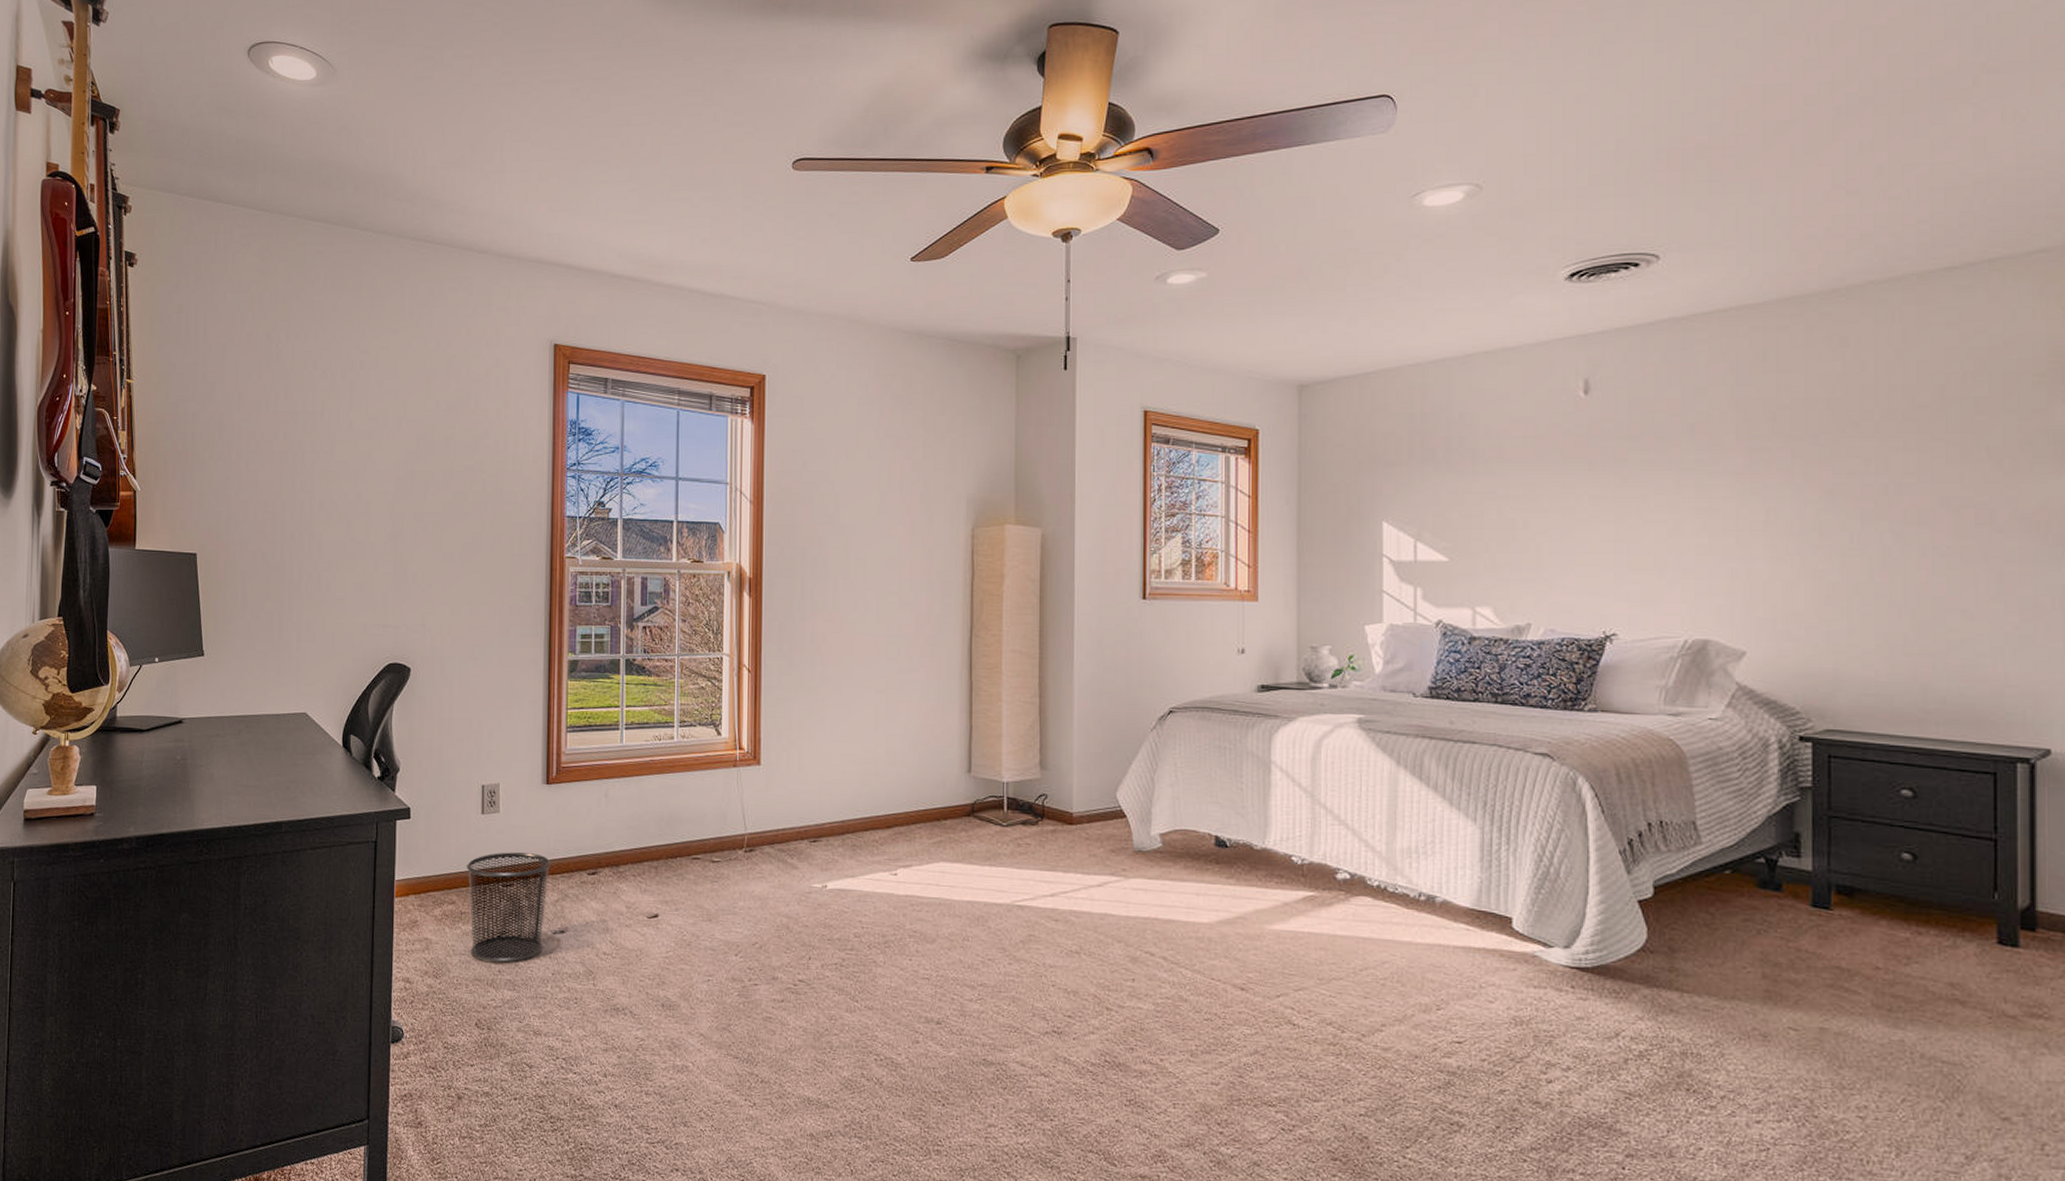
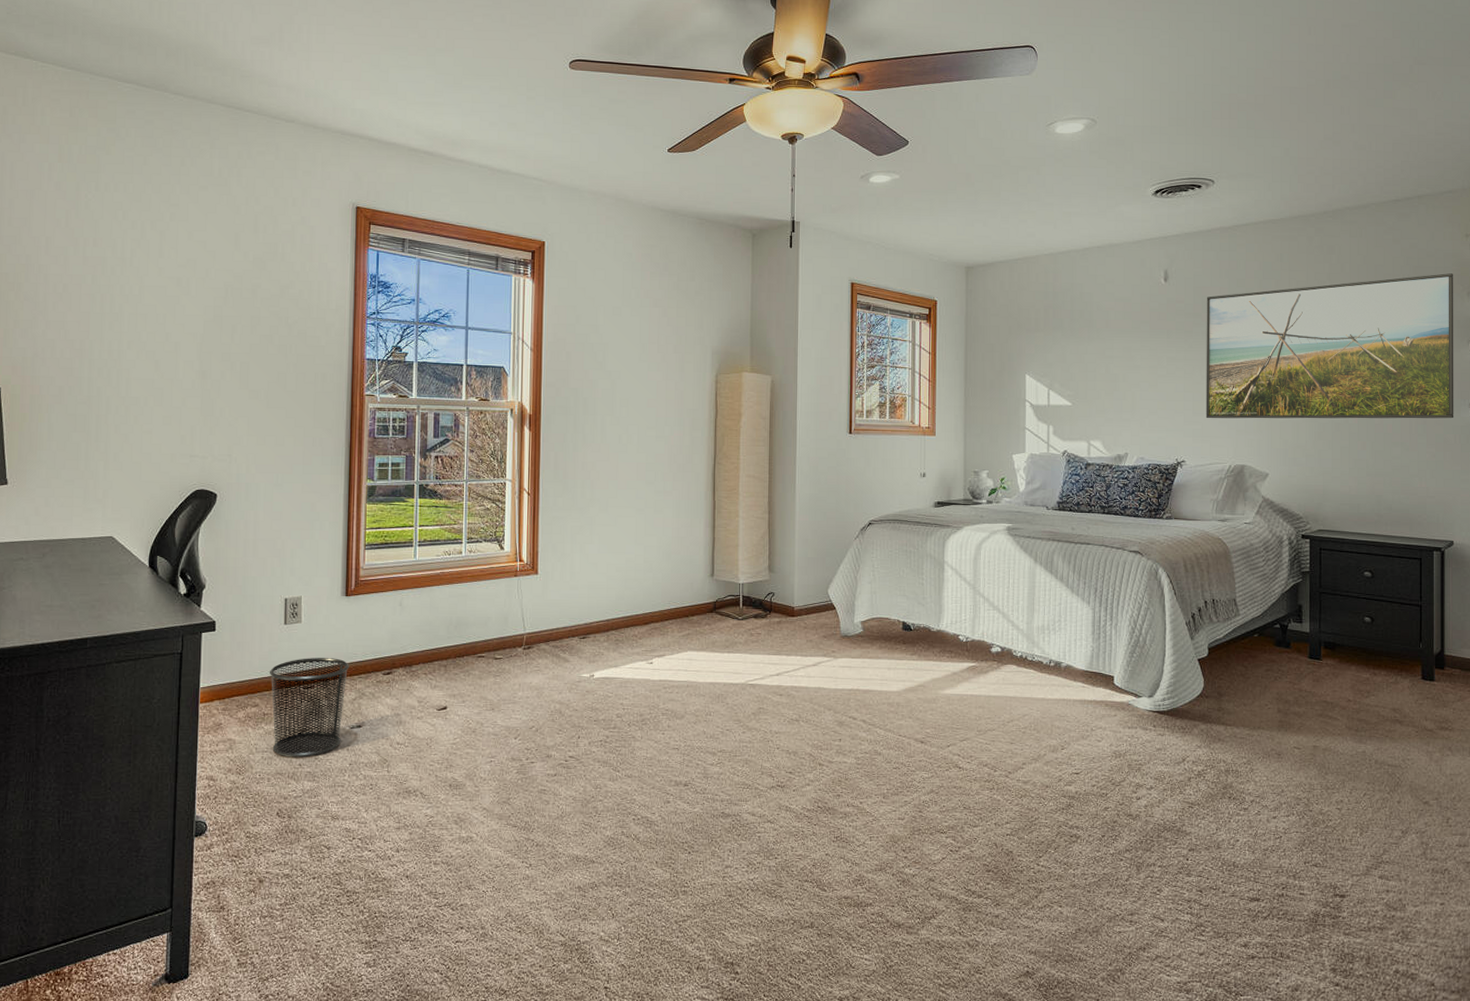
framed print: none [1648,367,2052,578] -> present [1205,273,1454,419]

